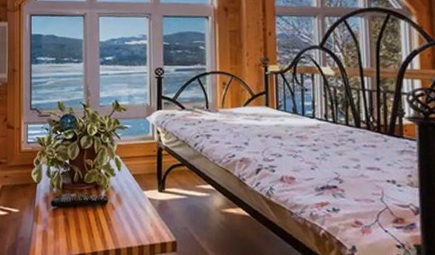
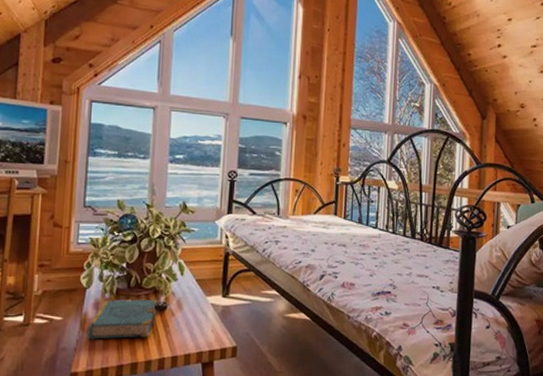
book: none [40,193,99,232] -> present [87,299,158,341]

